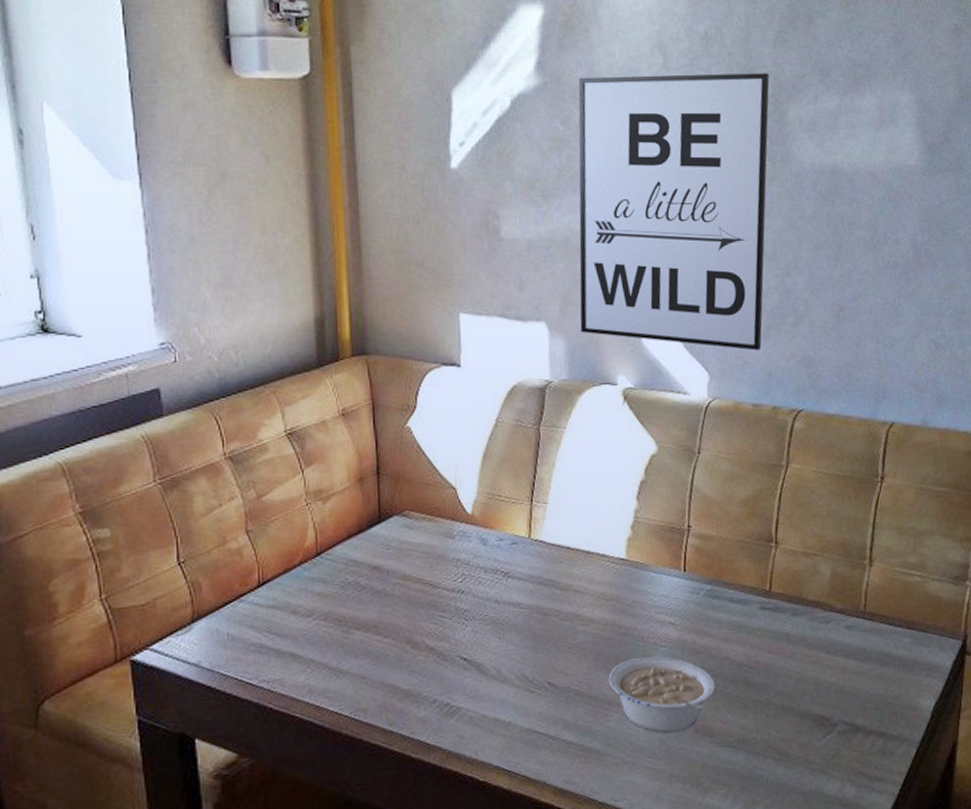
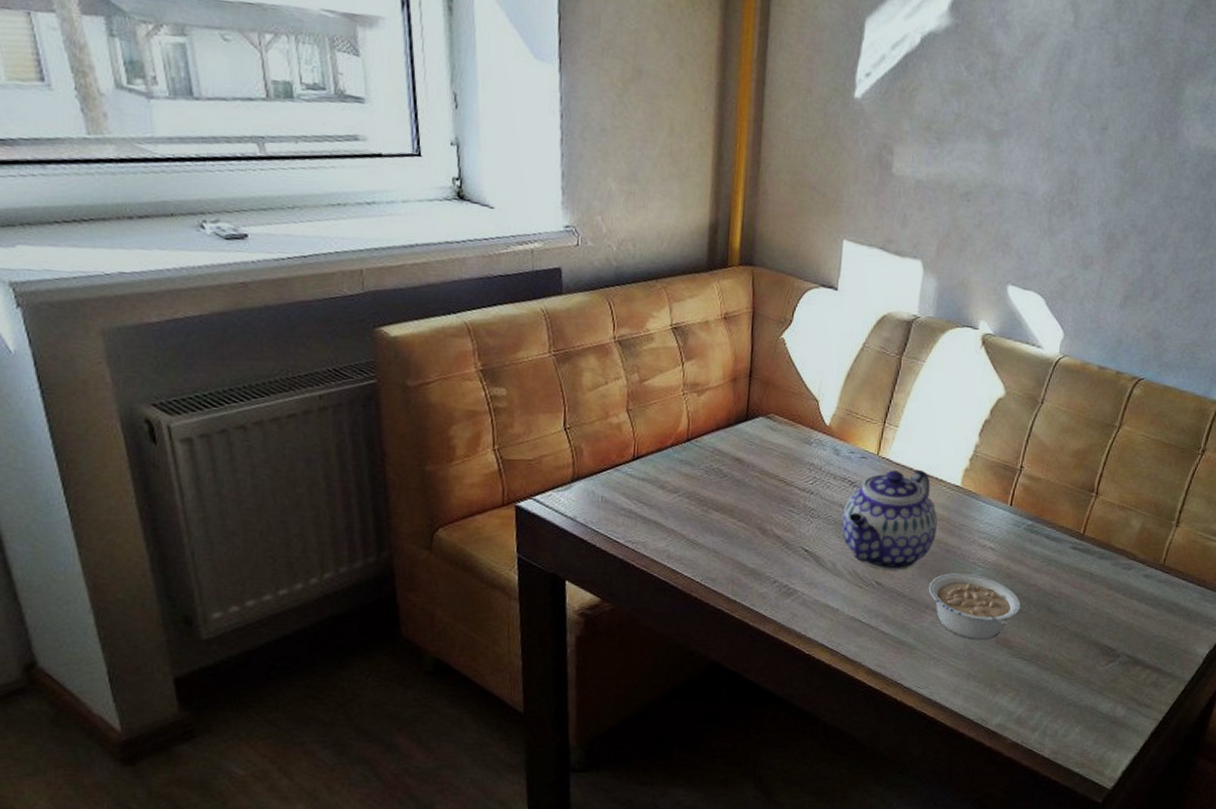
teapot: none [499,547,608,668] -> present [841,469,938,571]
wall art: present [578,73,770,351] -> none [952,24,1174,318]

